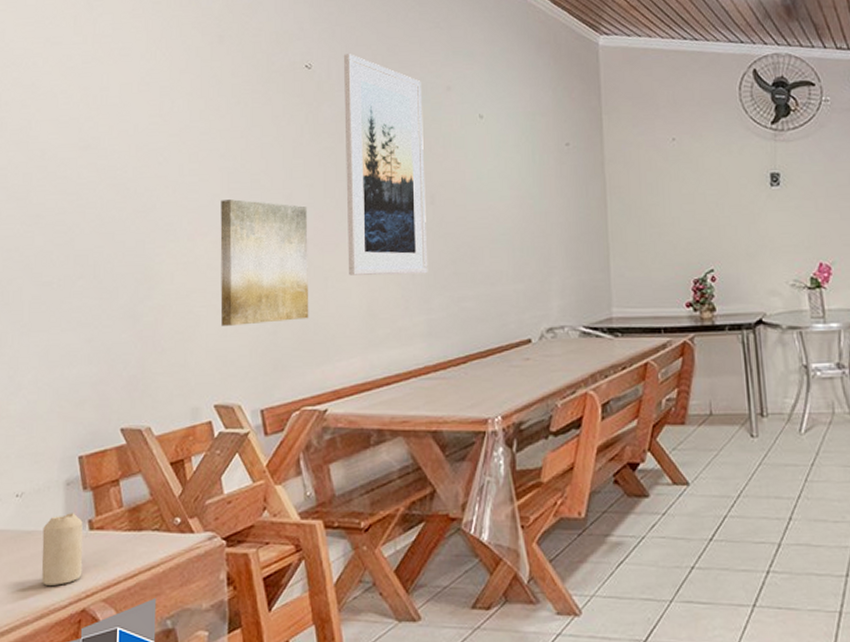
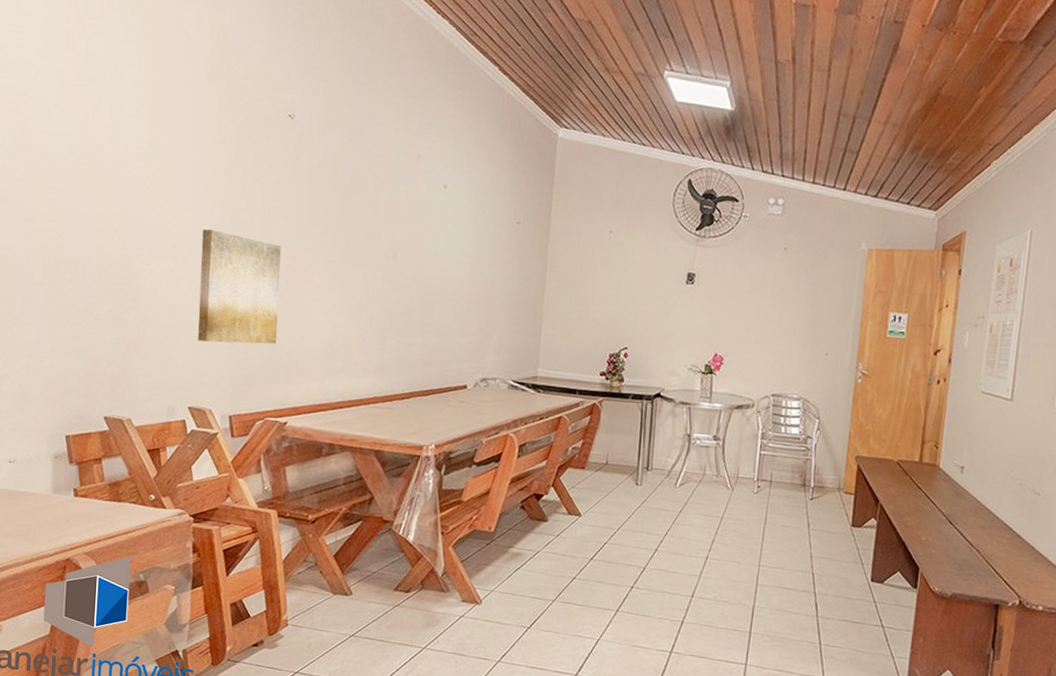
candle: present [41,513,83,586] -> none [31,481,69,538]
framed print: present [344,54,428,276] -> none [315,110,395,319]

